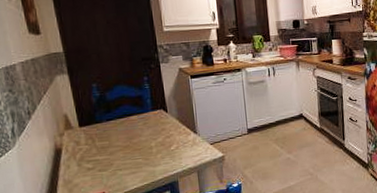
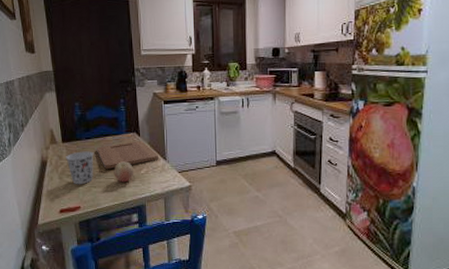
cup: none [84,133,118,170] -> present [66,151,94,185]
cutting board: none [120,117,189,149] -> present [97,141,158,169]
fruit: none [140,139,164,162] -> present [114,161,134,183]

